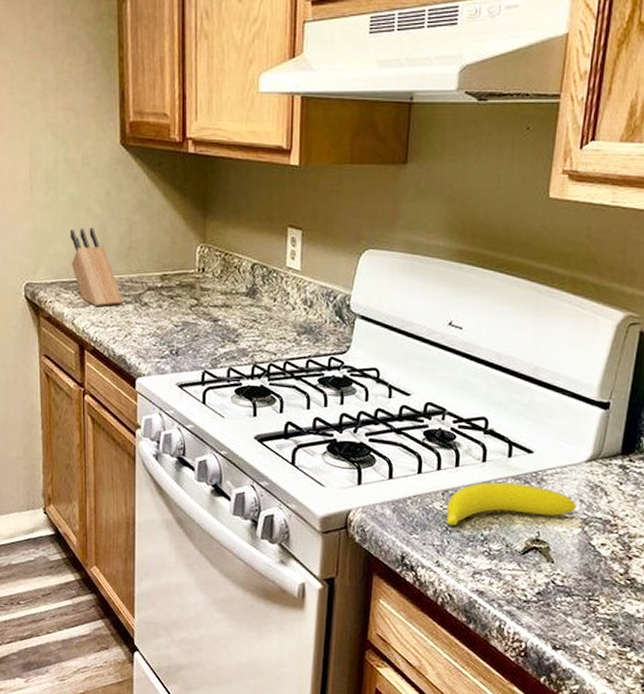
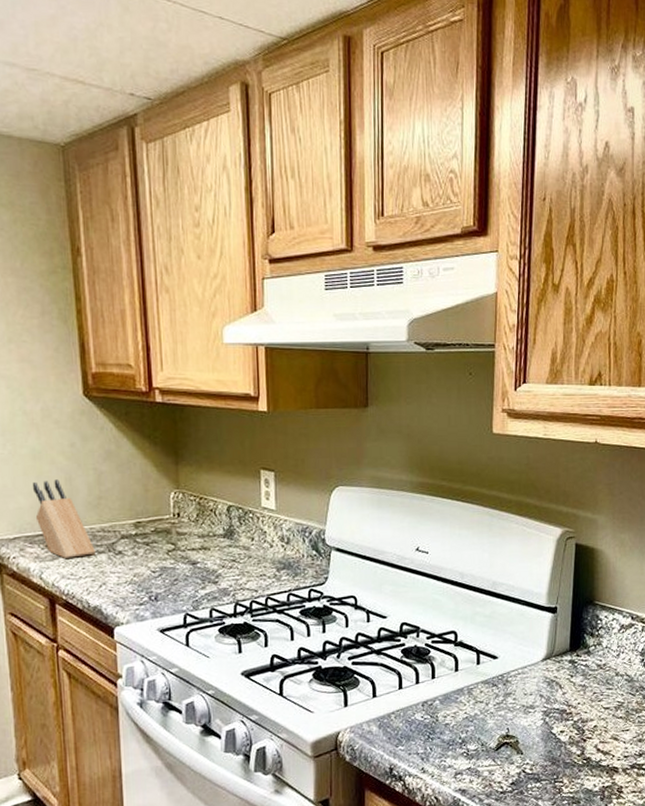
banana: present [446,482,577,526] -> none [427,687,538,733]

